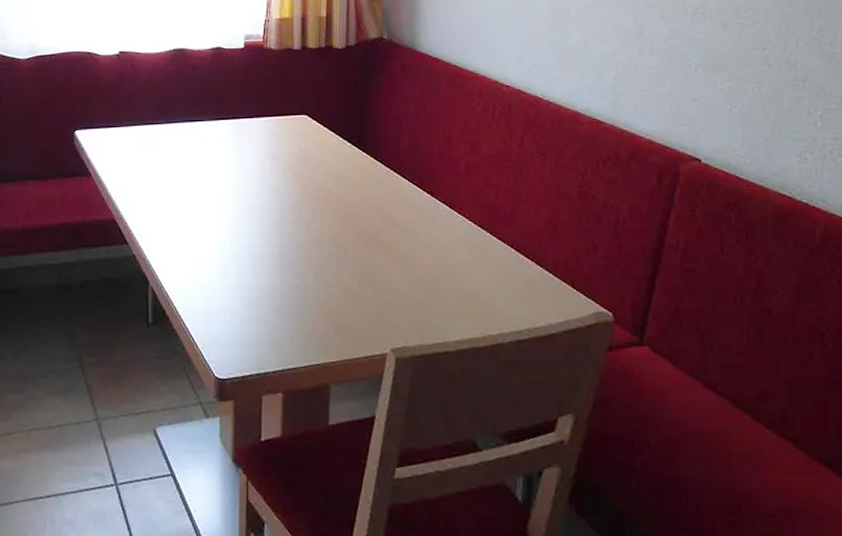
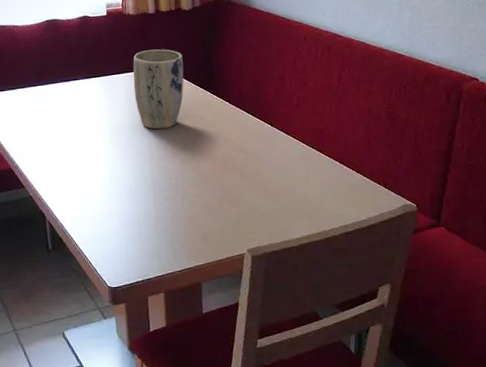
plant pot: none [268,92,329,188] -> present [133,49,184,130]

